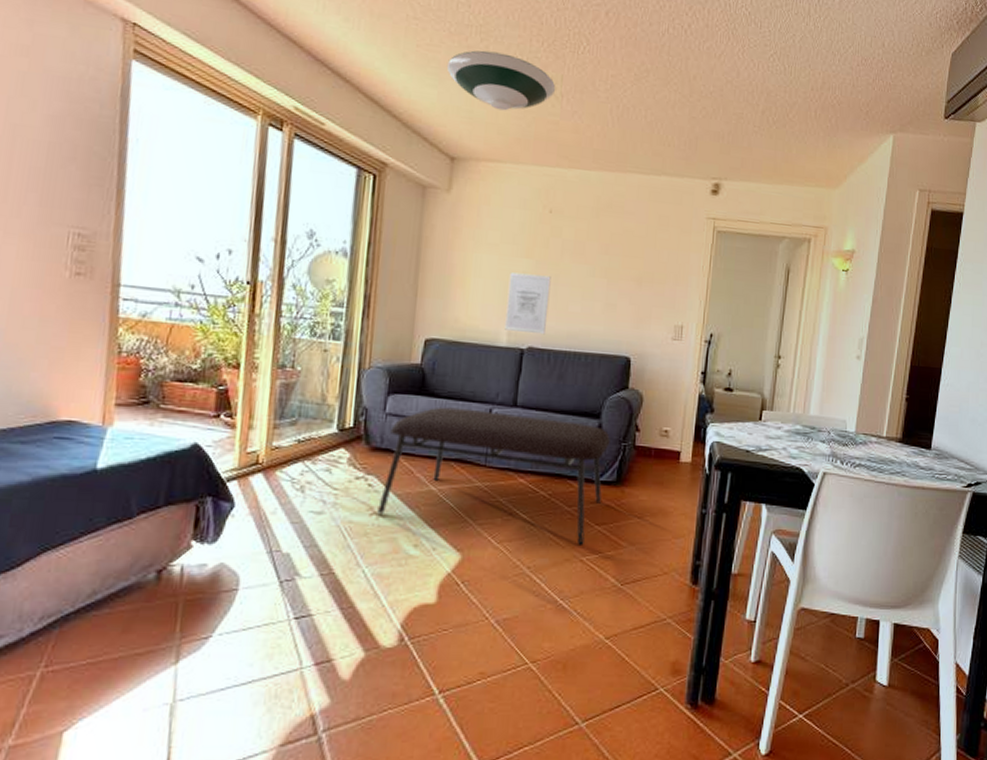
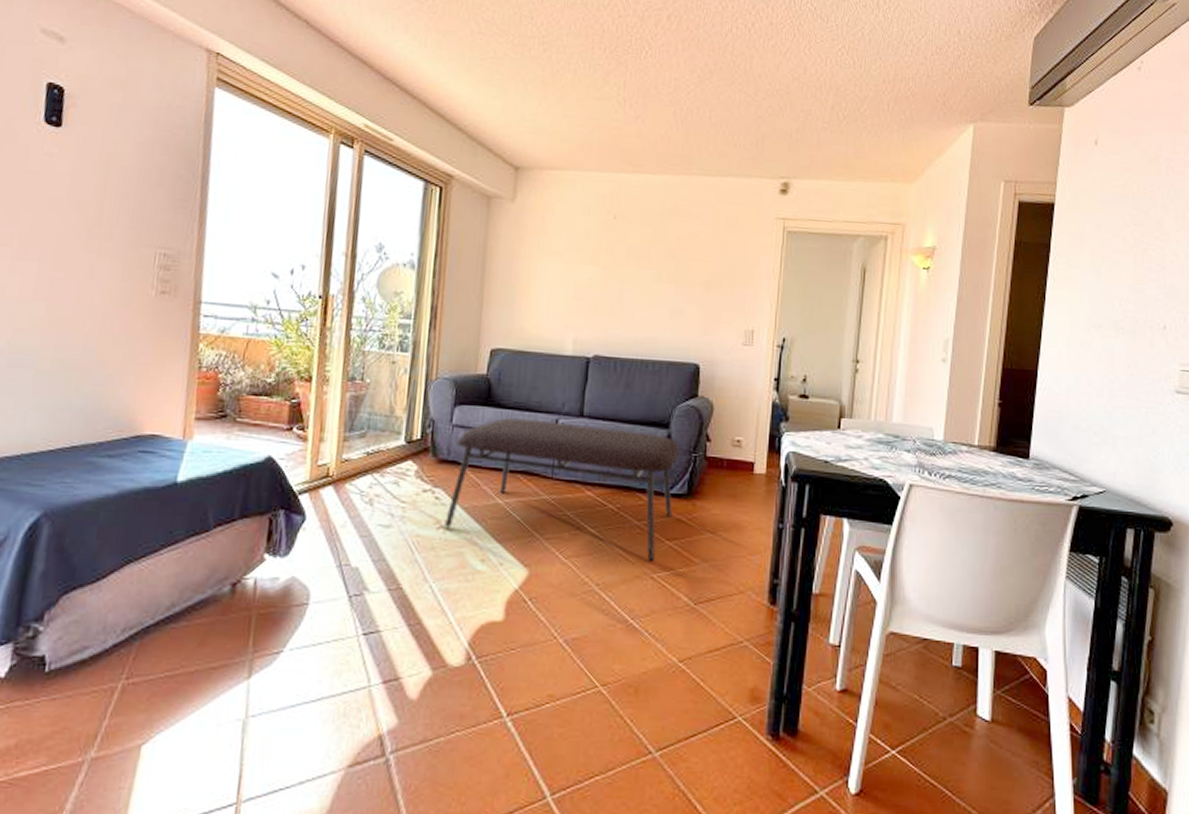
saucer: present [446,50,556,111] -> none [510,60,619,119]
wall art: present [505,272,551,335] -> none [570,280,617,343]

